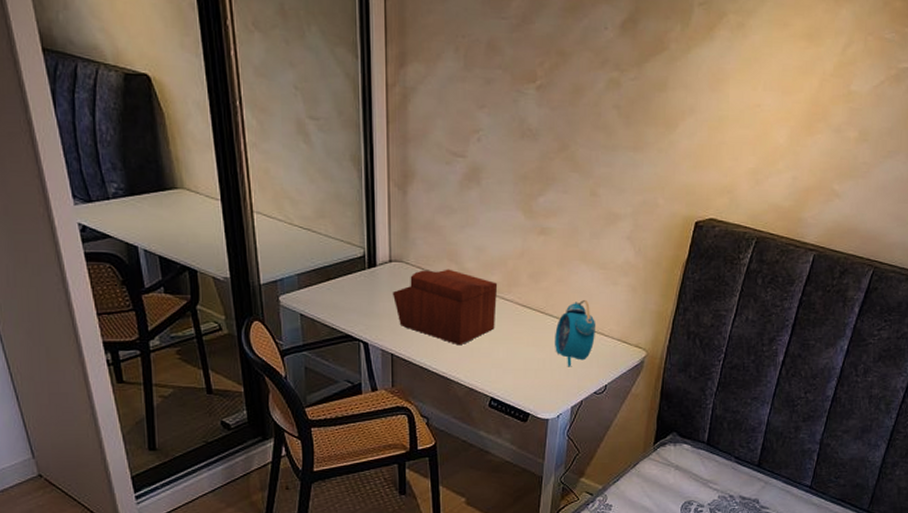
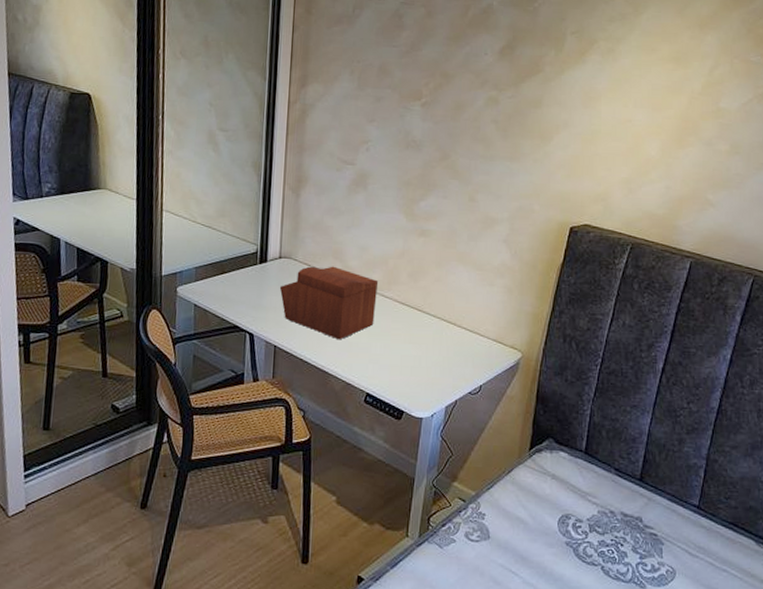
alarm clock: present [555,299,596,367] -> none [431,299,472,366]

